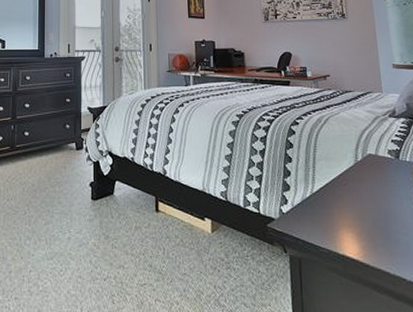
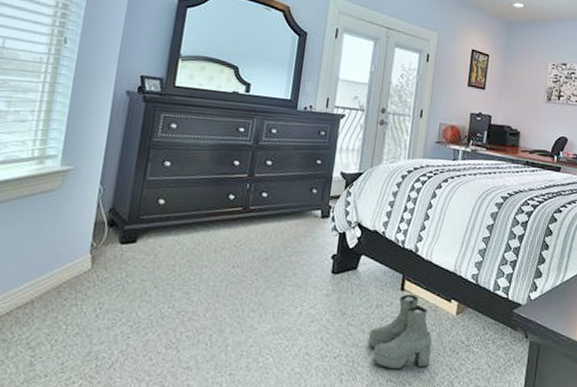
boots: none [132,215,193,289] -> present [367,294,432,370]

